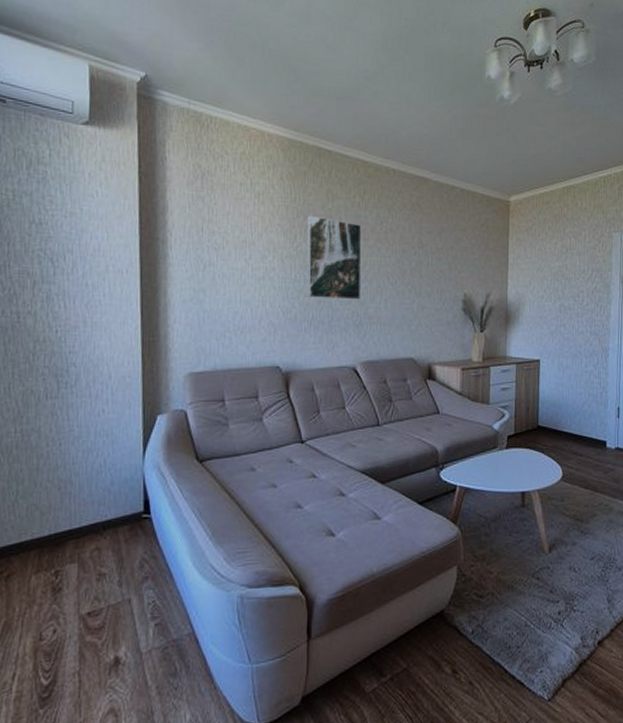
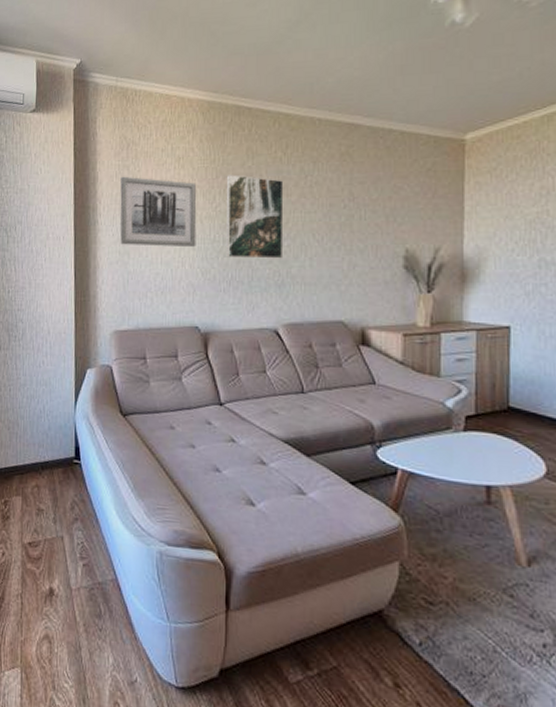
wall art: none [194,207,278,287] -> present [120,176,197,248]

